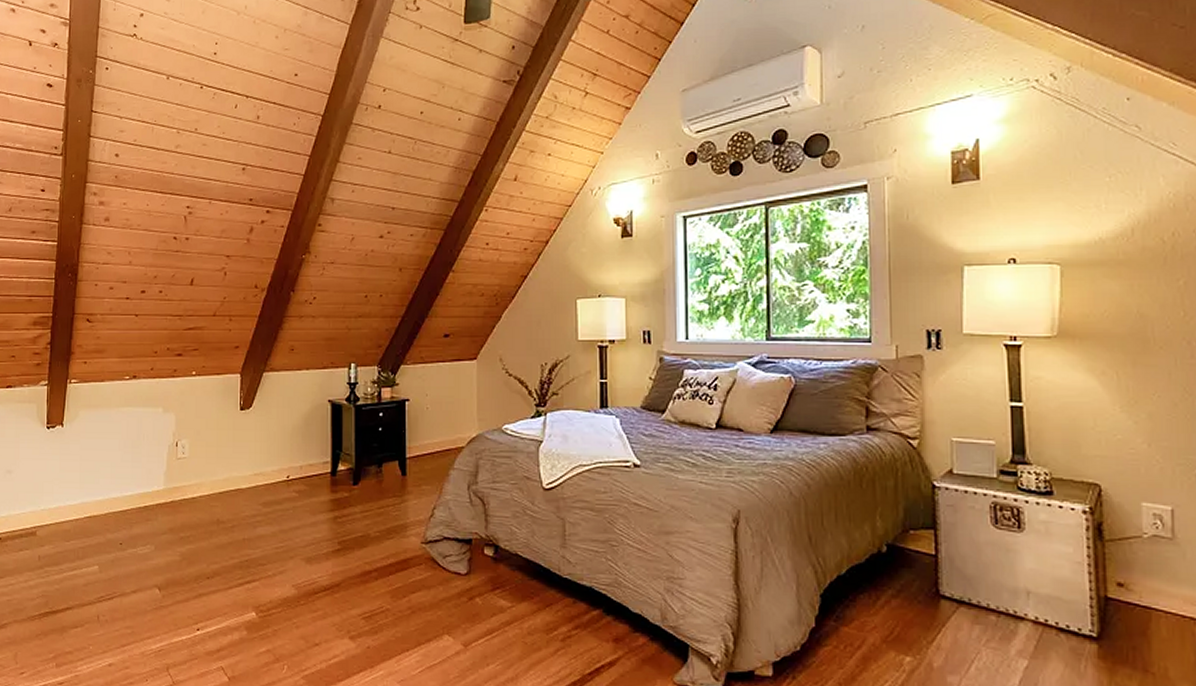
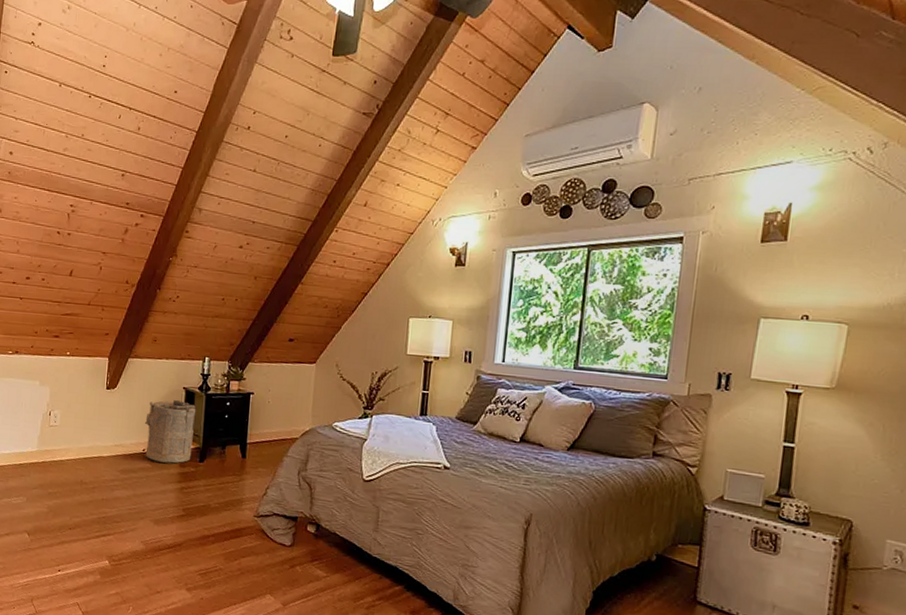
laundry hamper: none [286,415,345,490] -> present [144,399,196,464]

